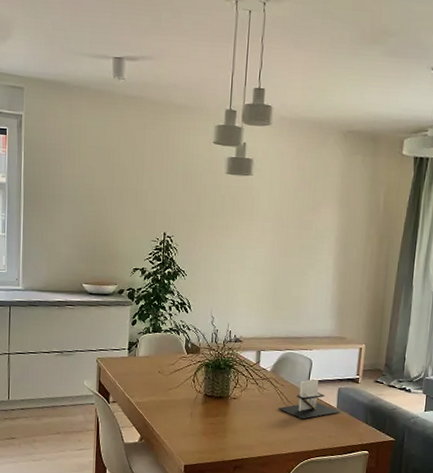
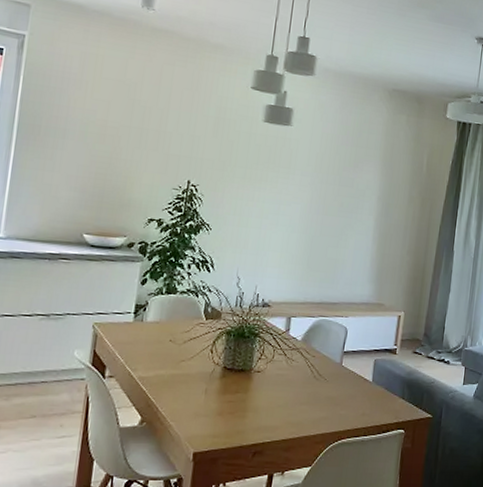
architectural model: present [277,379,341,419] -> none [307,349,377,395]

